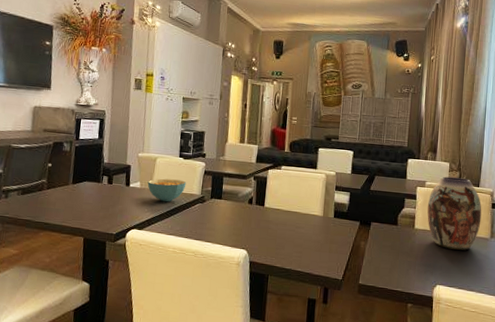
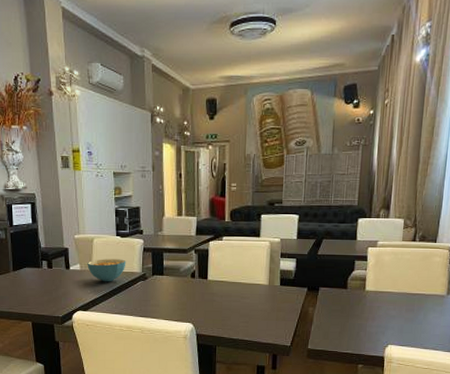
vase: present [427,176,482,251] -> none [379,234,439,309]

